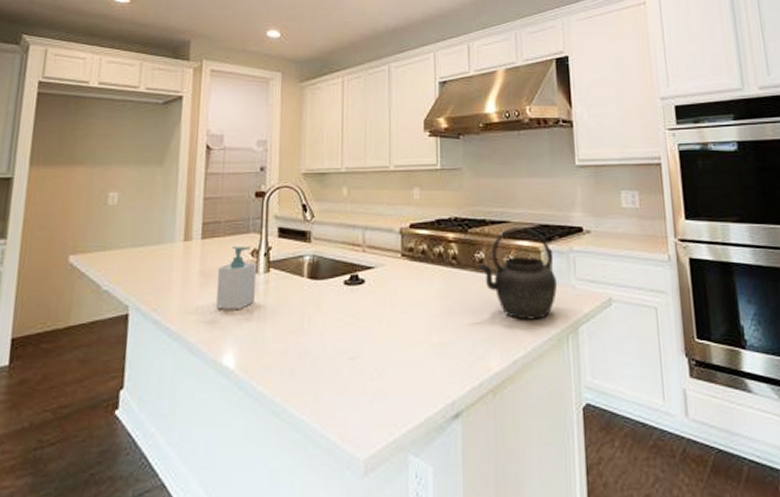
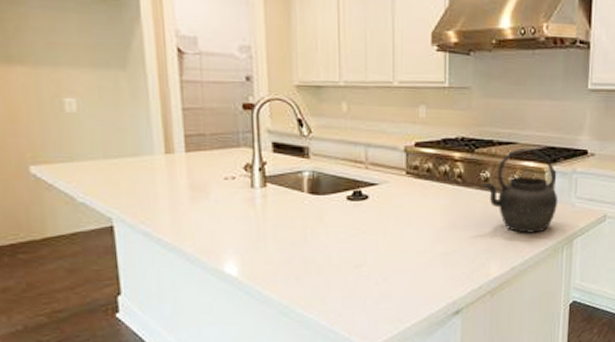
soap bottle: present [215,247,256,309] -> none [208,161,254,222]

